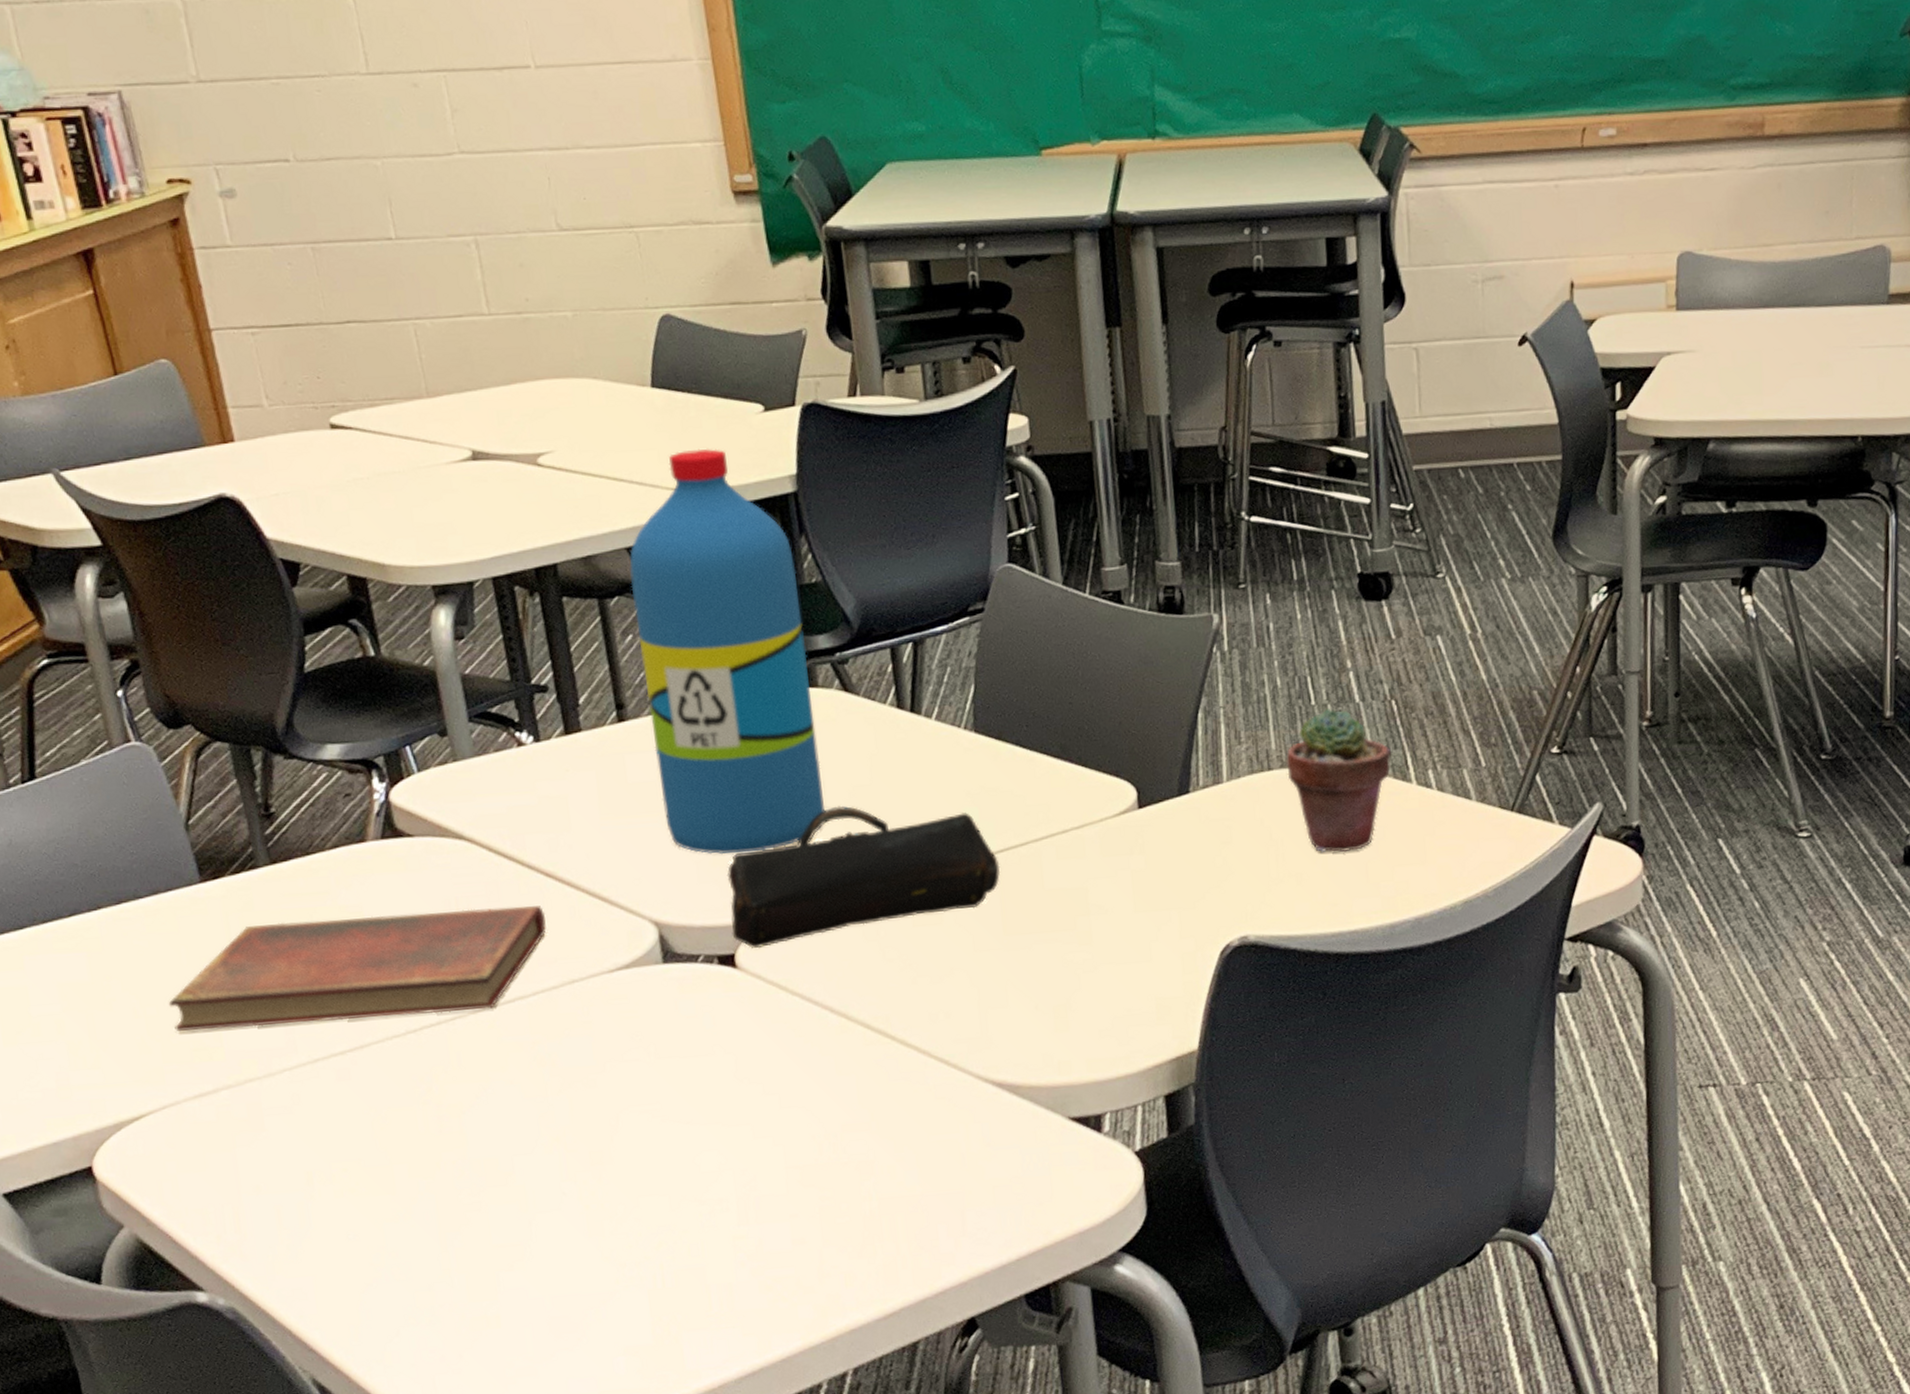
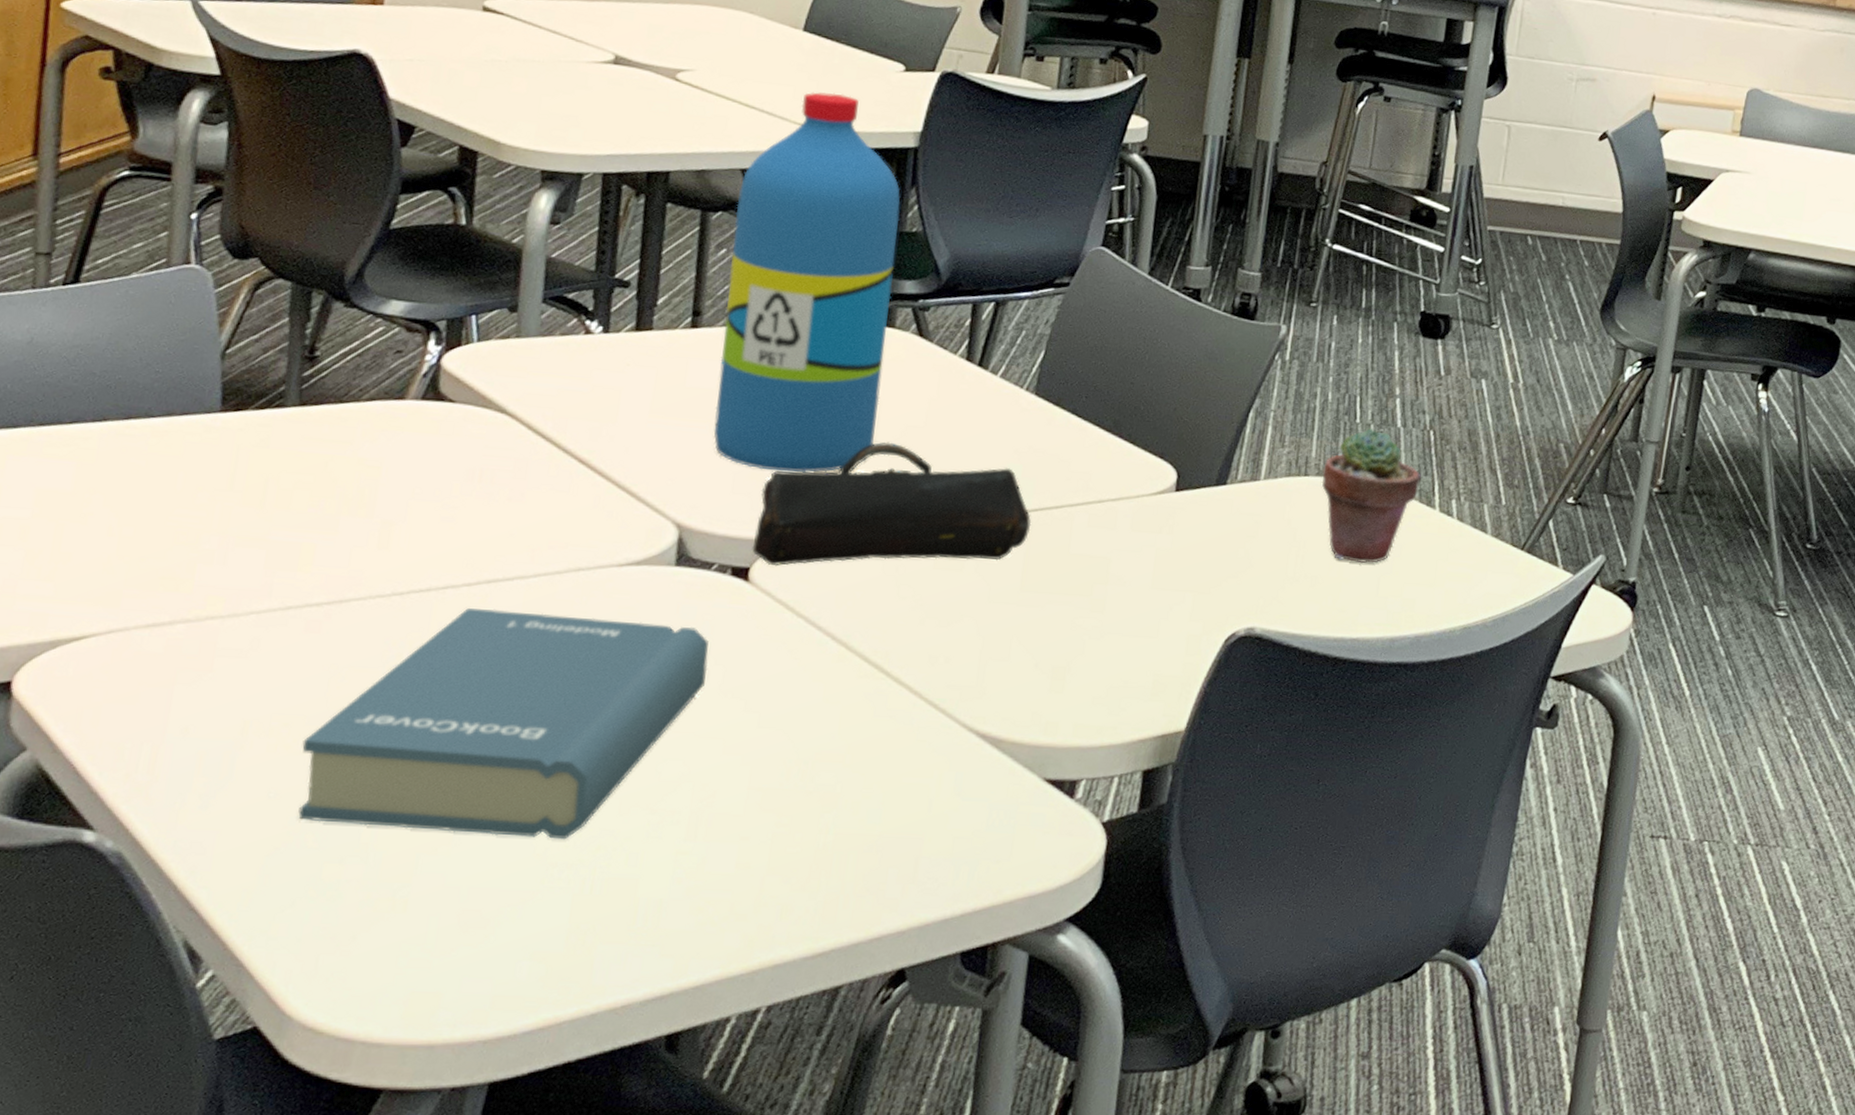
diary: present [168,906,547,1031] -> none [147,463,569,584]
book: none [364,1020,721,1256] -> present [298,608,709,840]

